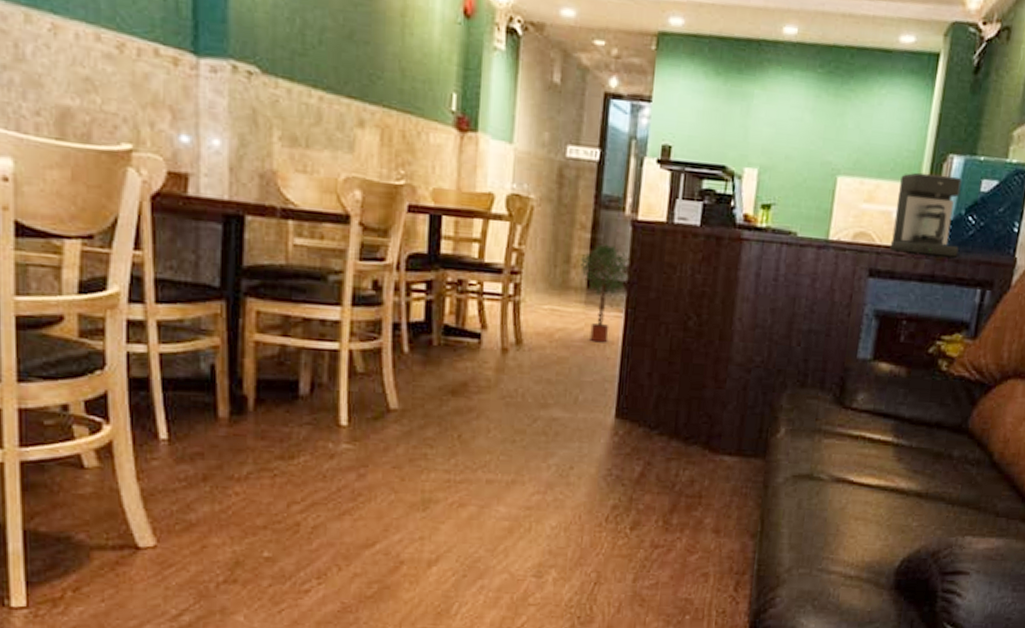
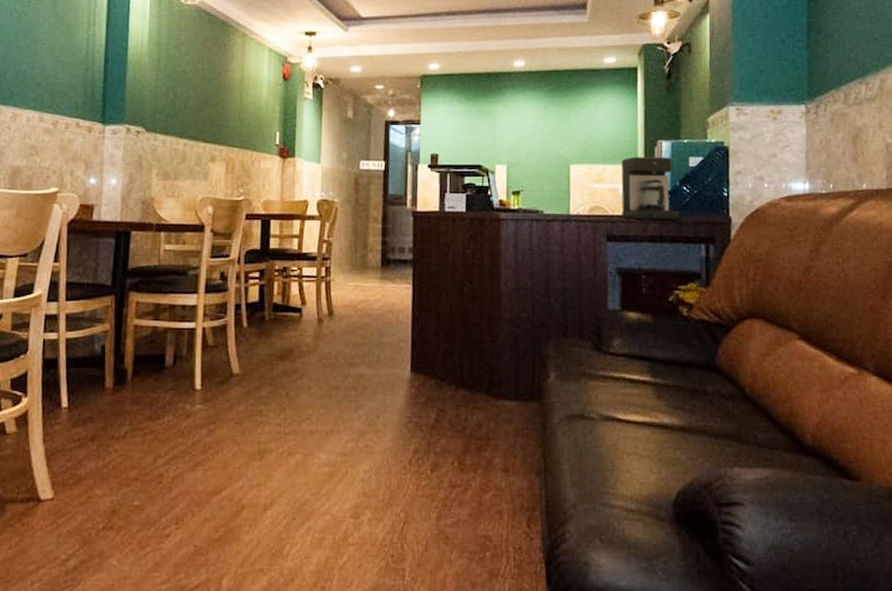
potted tree: present [581,243,629,343] -> none [375,231,412,310]

